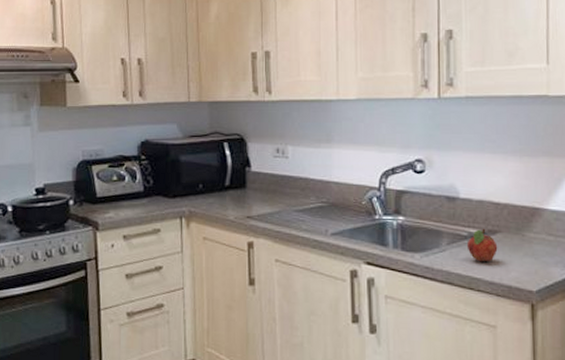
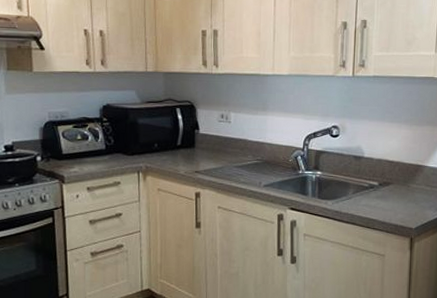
fruit: present [466,228,498,262] -> none [367,181,390,207]

